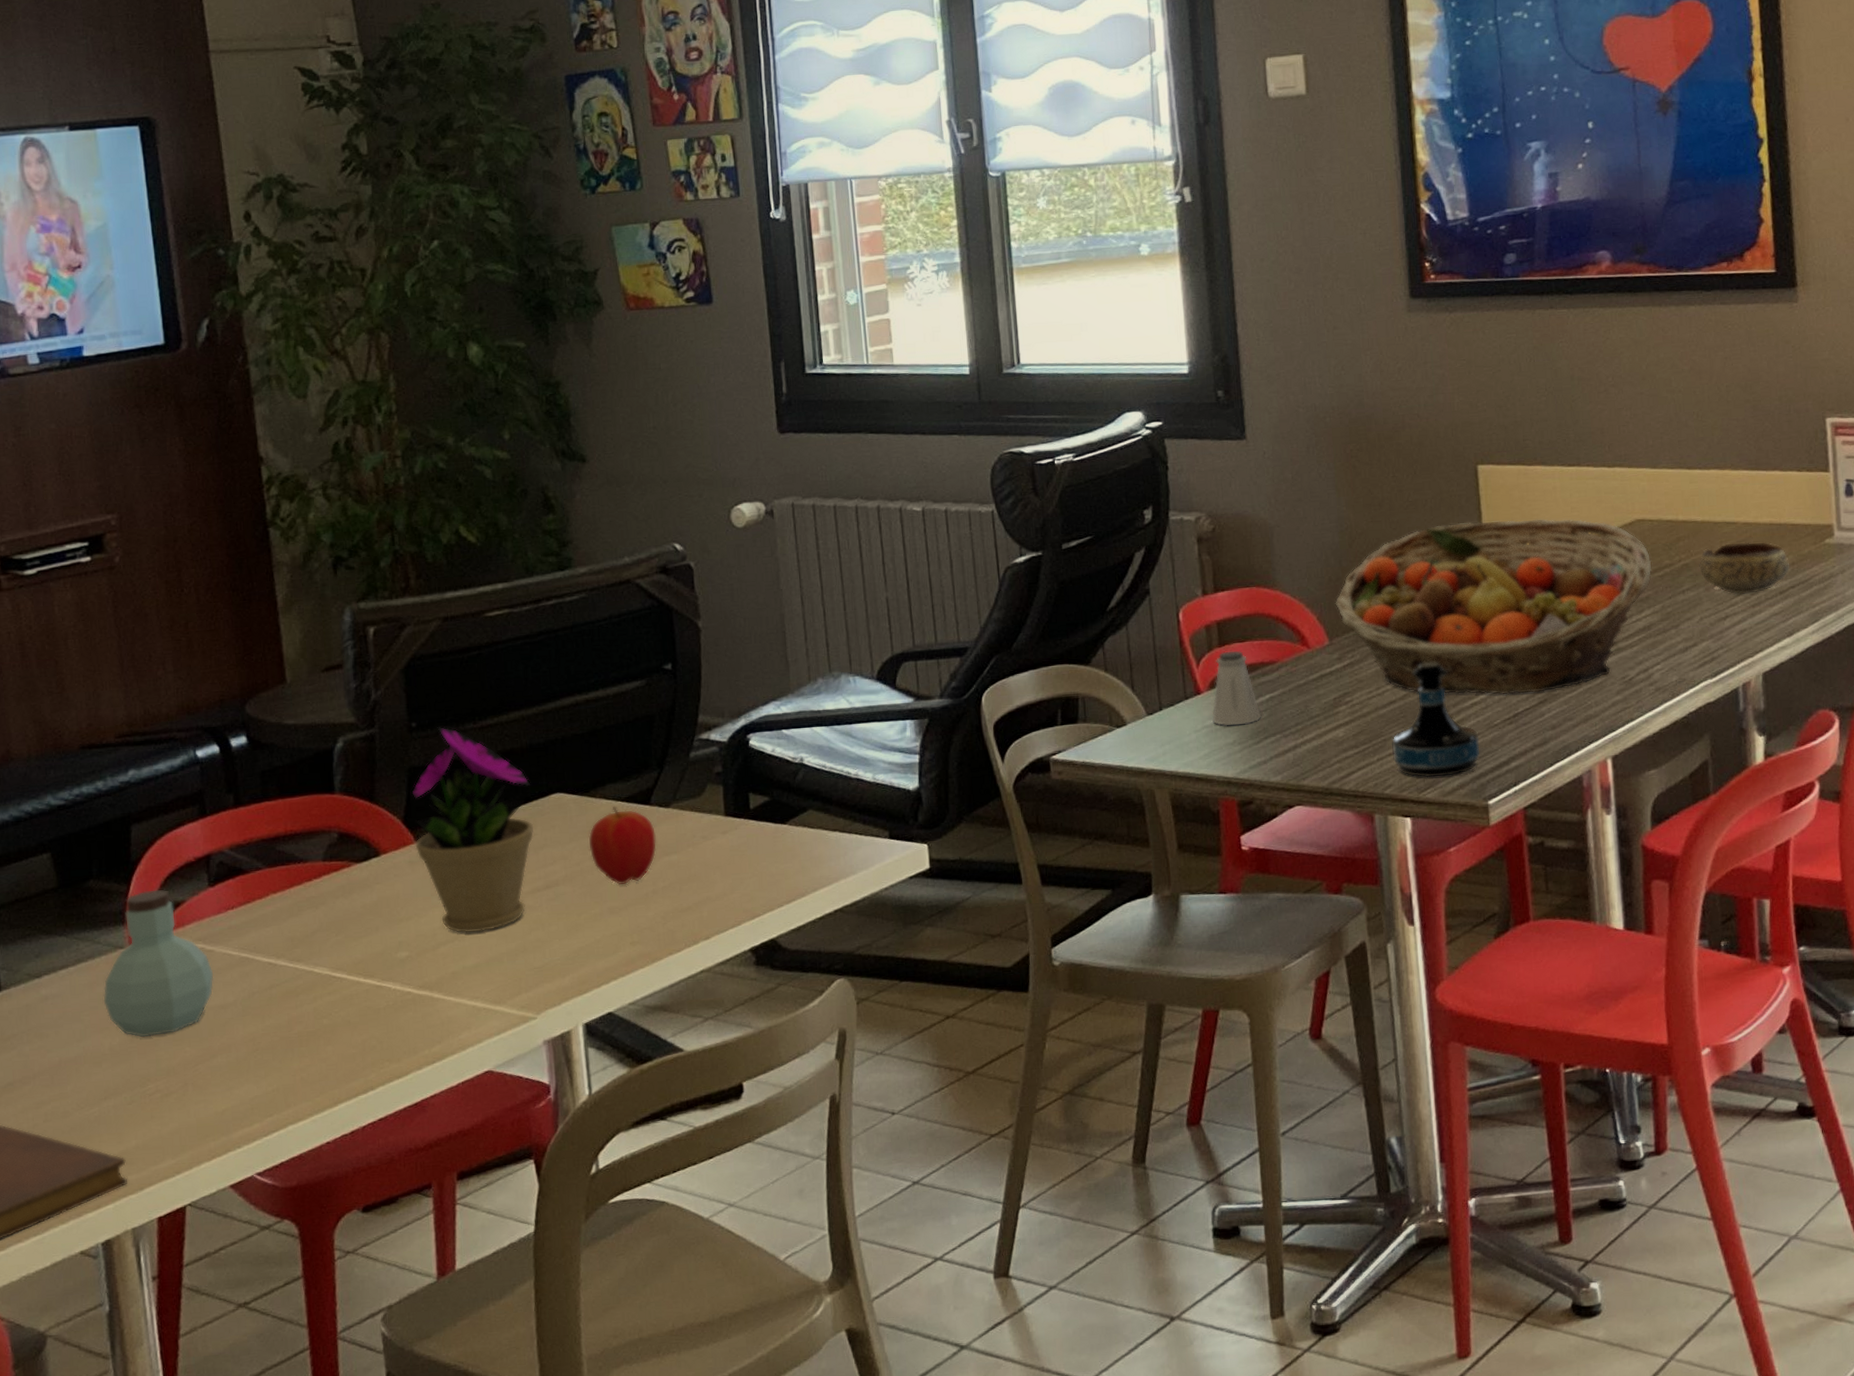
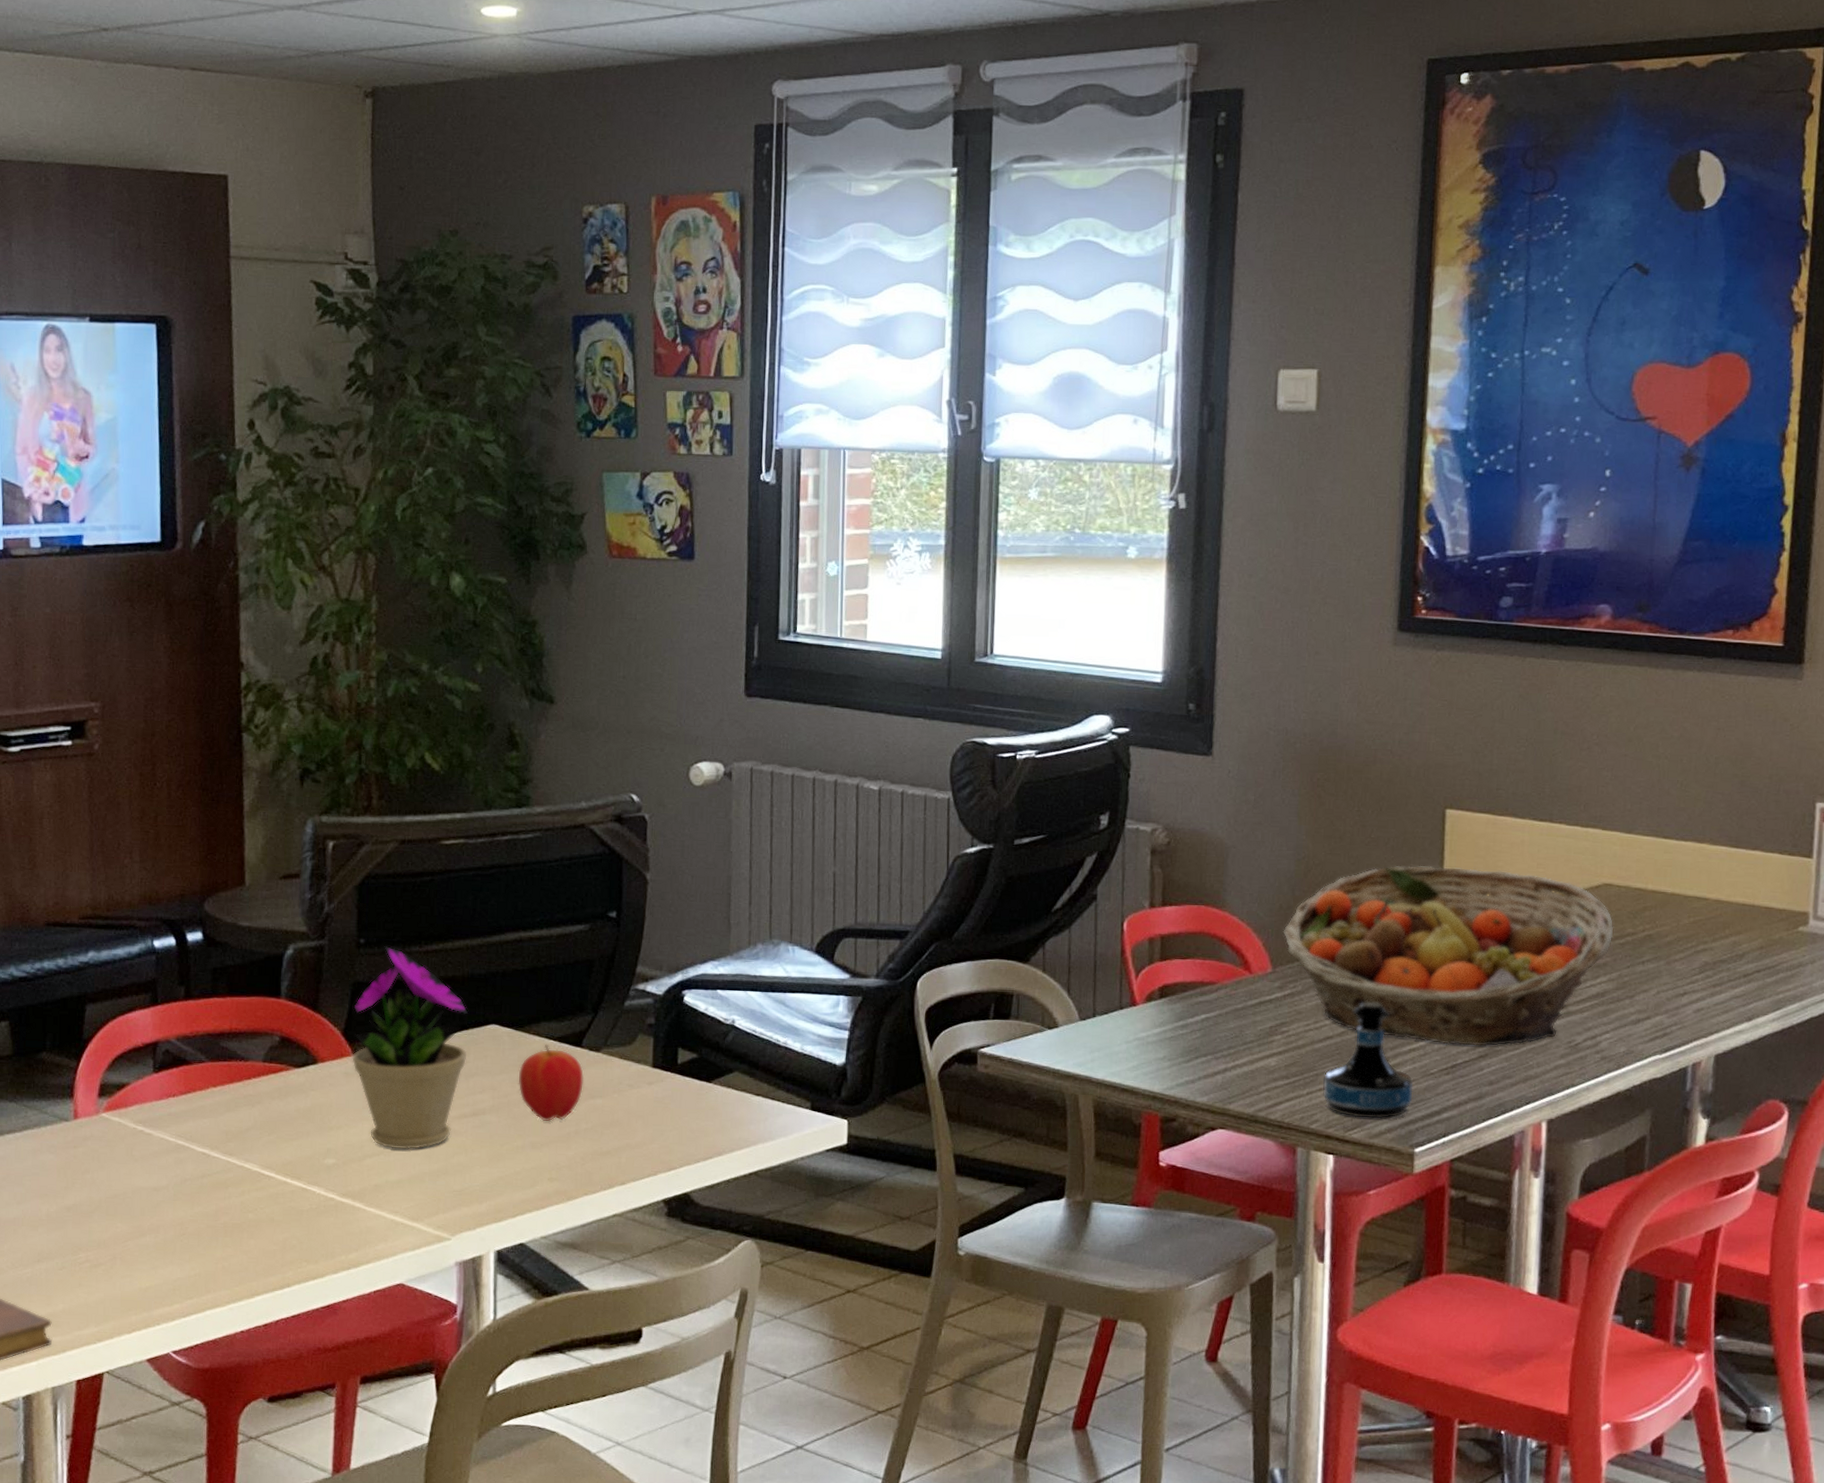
jar: present [103,889,214,1038] -> none [45,1068,150,1209]
saltshaker: present [1211,650,1261,727] -> none [1144,966,1195,1042]
bowl: present [1699,542,1791,595] -> none [1663,919,1759,973]

